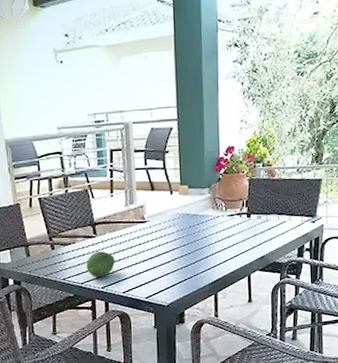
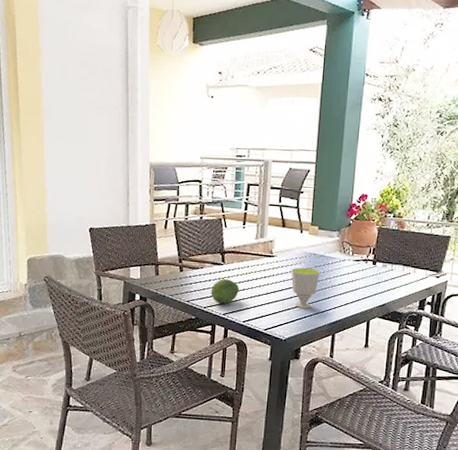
cup: none [165,229,196,271] -> present [291,267,321,309]

